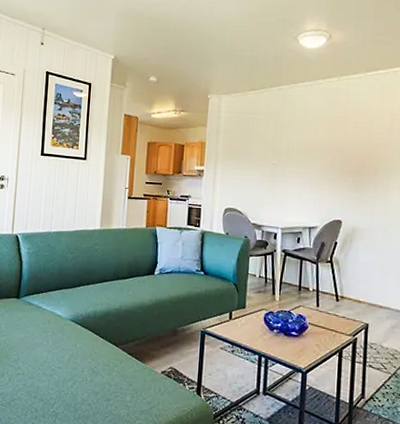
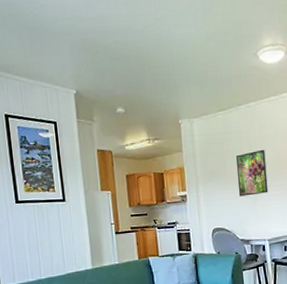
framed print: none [257,134,292,180] -> present [235,149,268,197]

